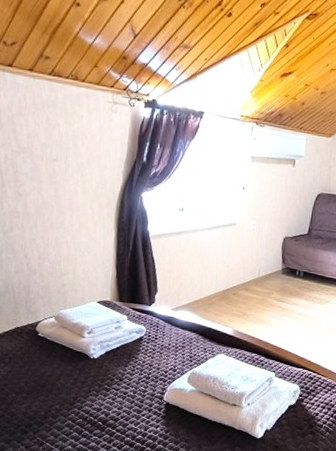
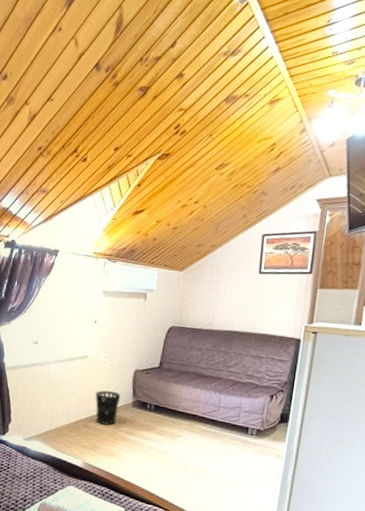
wastebasket: none [244,258,270,293] -> present [95,390,121,426]

